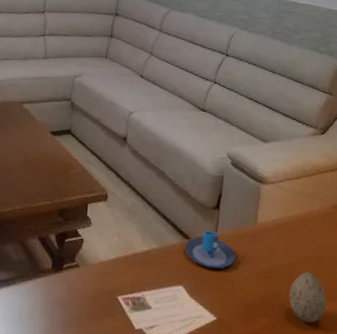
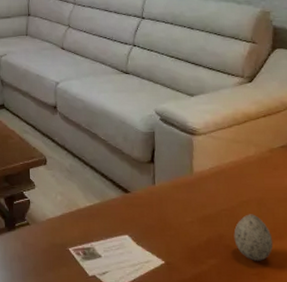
mug: present [185,231,236,269] -> none [125,184,176,217]

